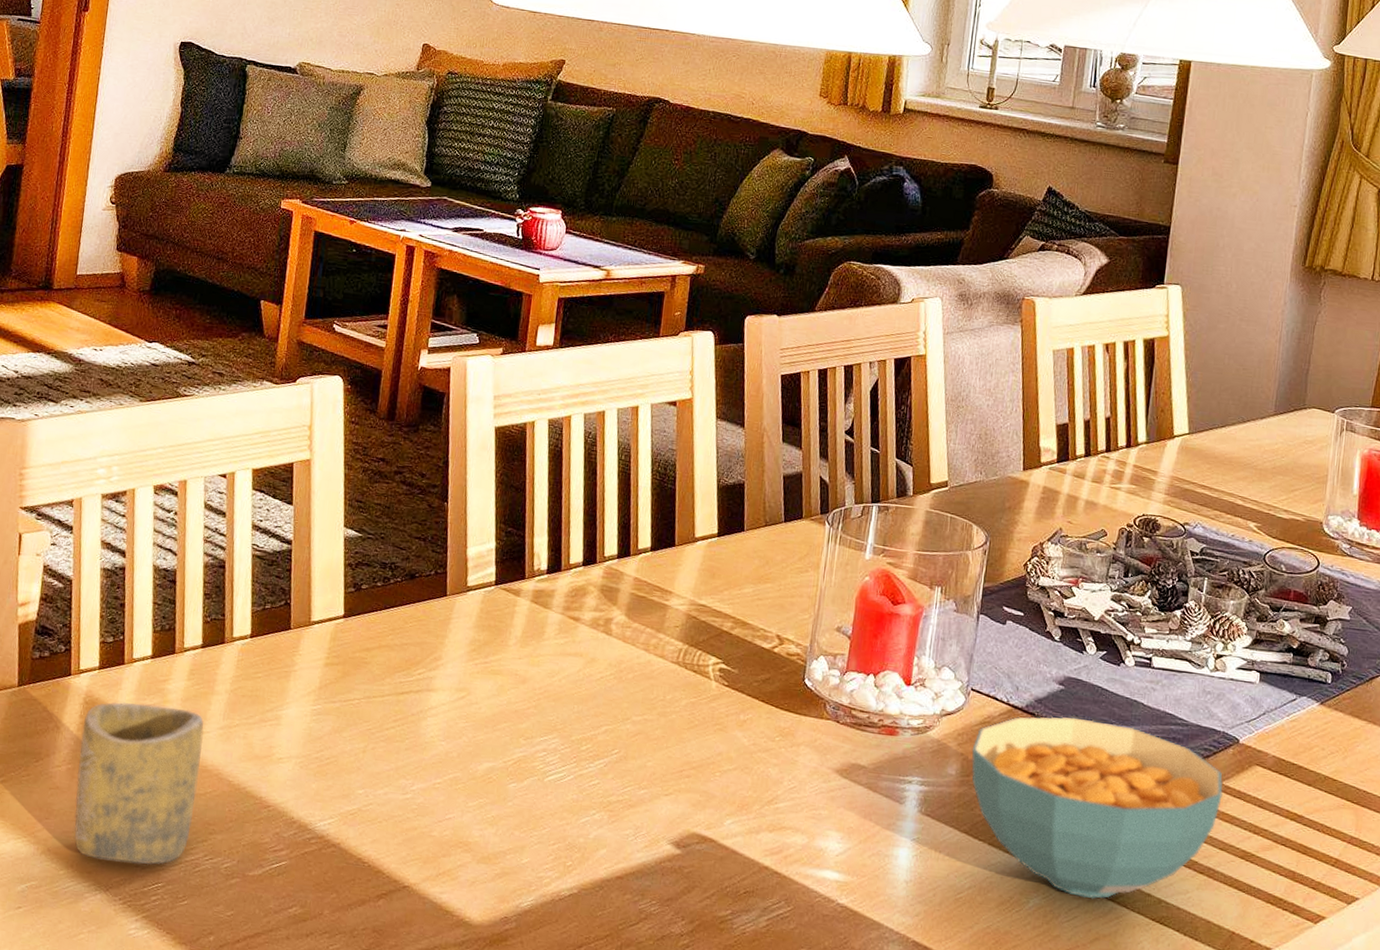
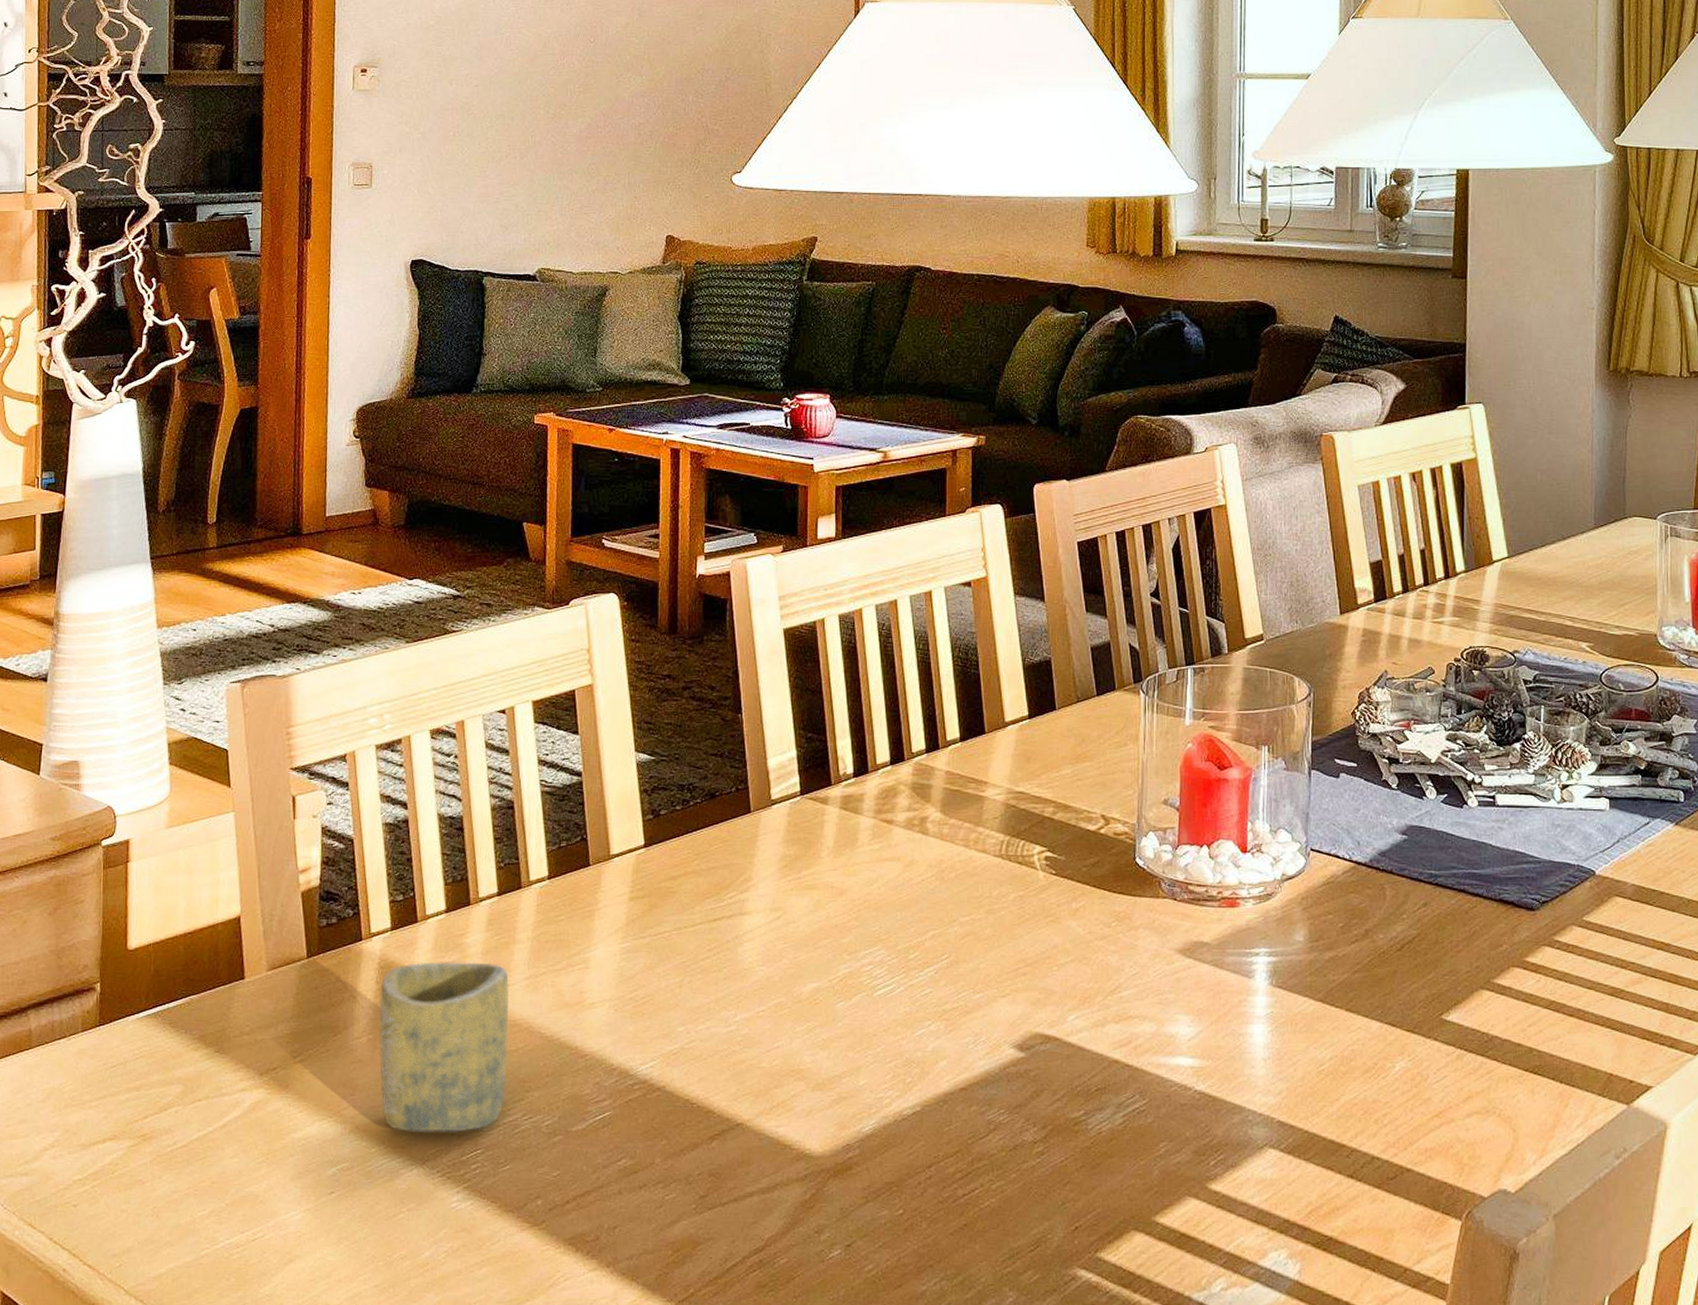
cereal bowl: present [971,716,1223,899] -> none [1318,867,1584,1056]

